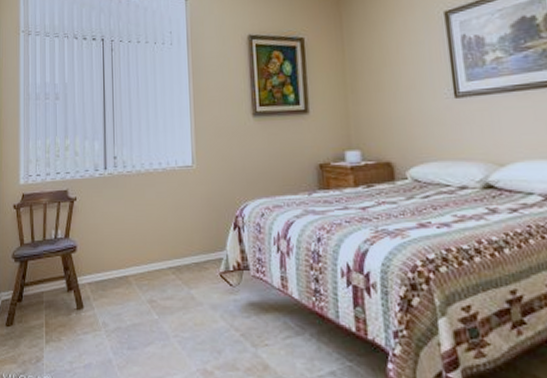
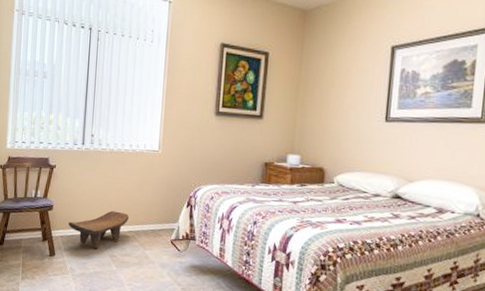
bench: none [95,244,166,295] -> present [68,211,129,249]

